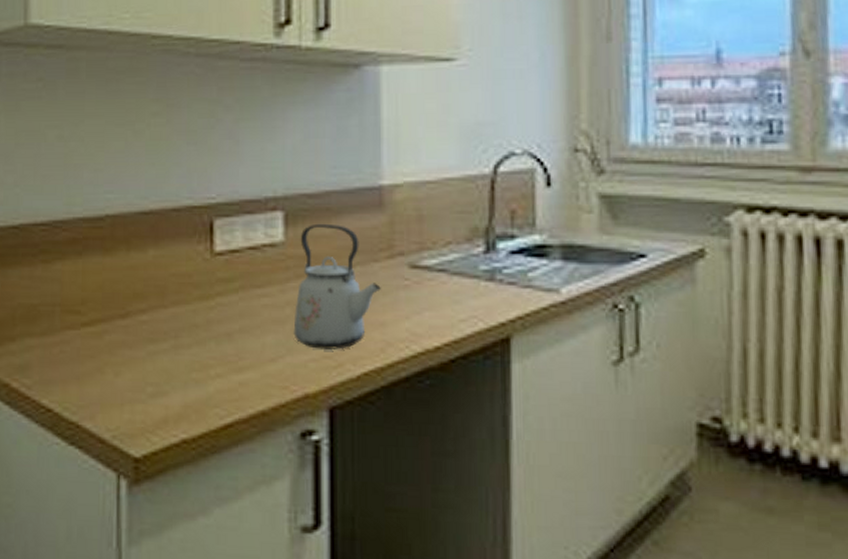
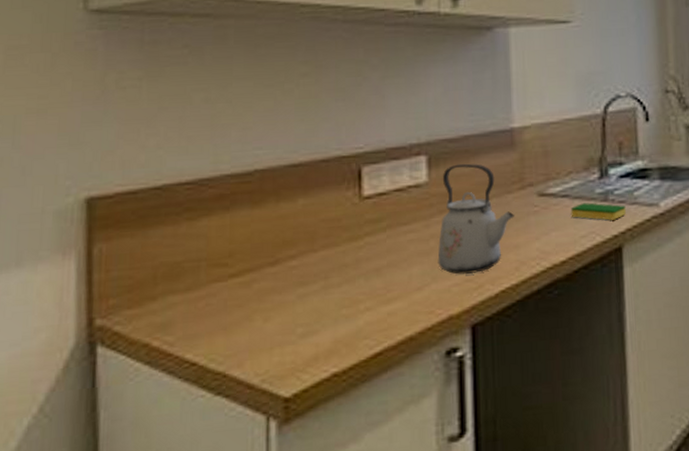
dish sponge: none [448,281,517,304] -> present [570,202,626,221]

